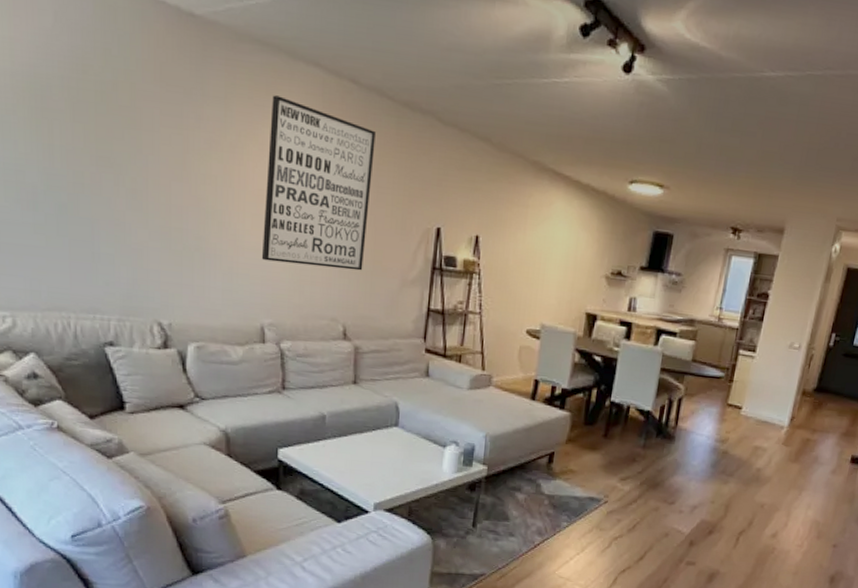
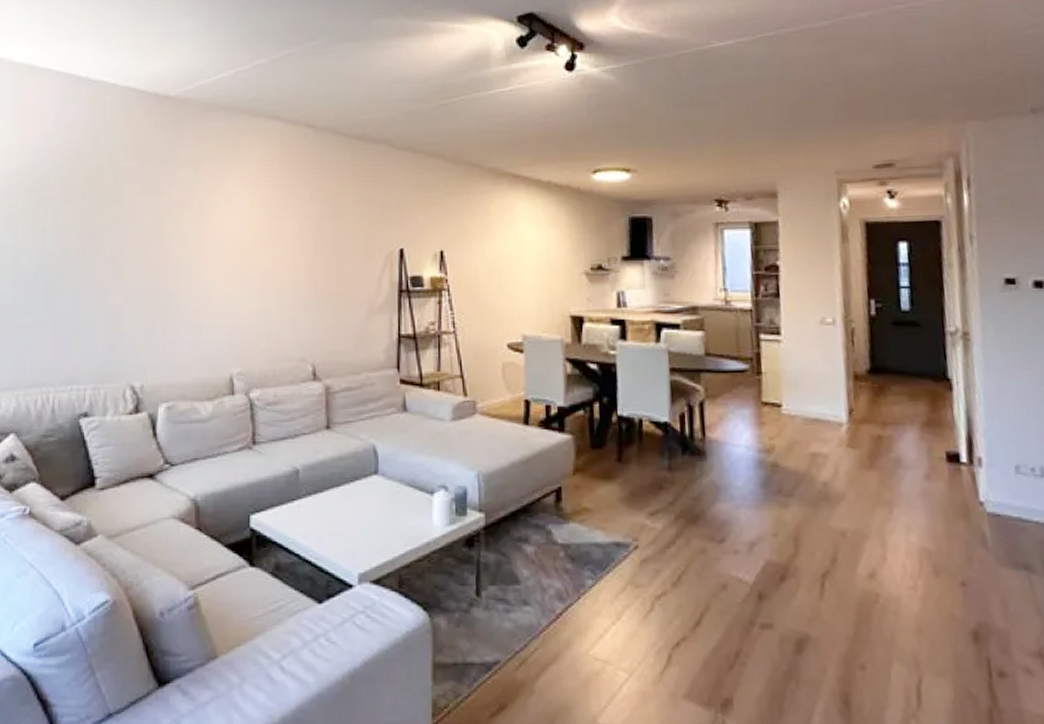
wall art: present [261,95,376,271] -> none [229,151,333,308]

